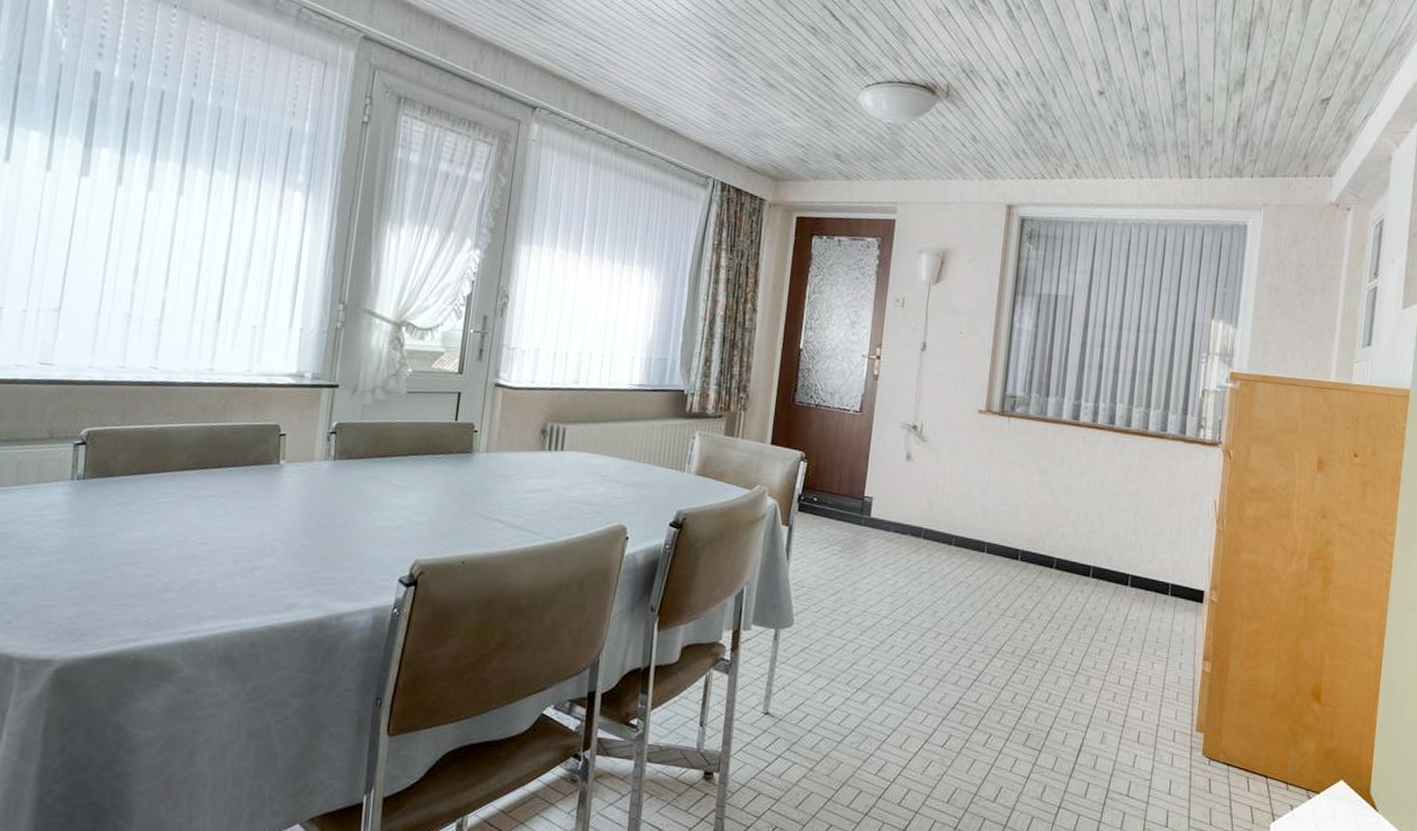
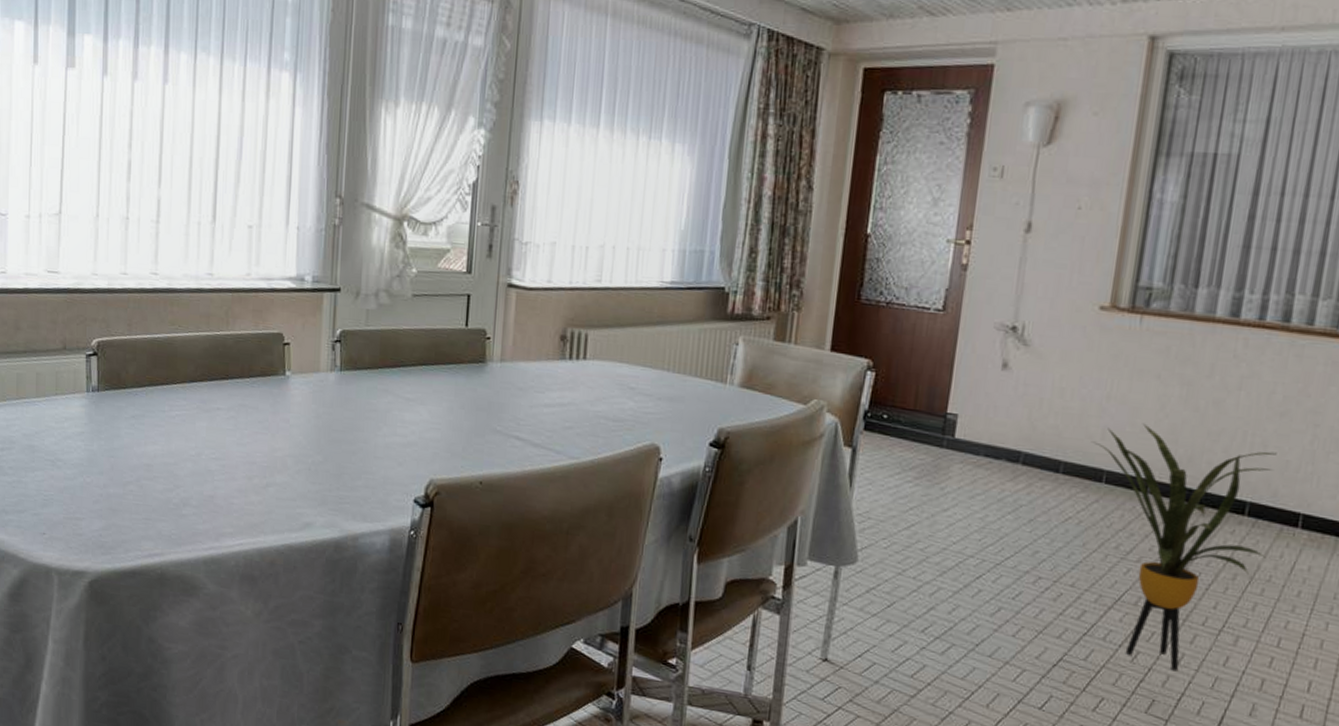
house plant: none [976,503,1110,708] -> present [1092,423,1277,671]

